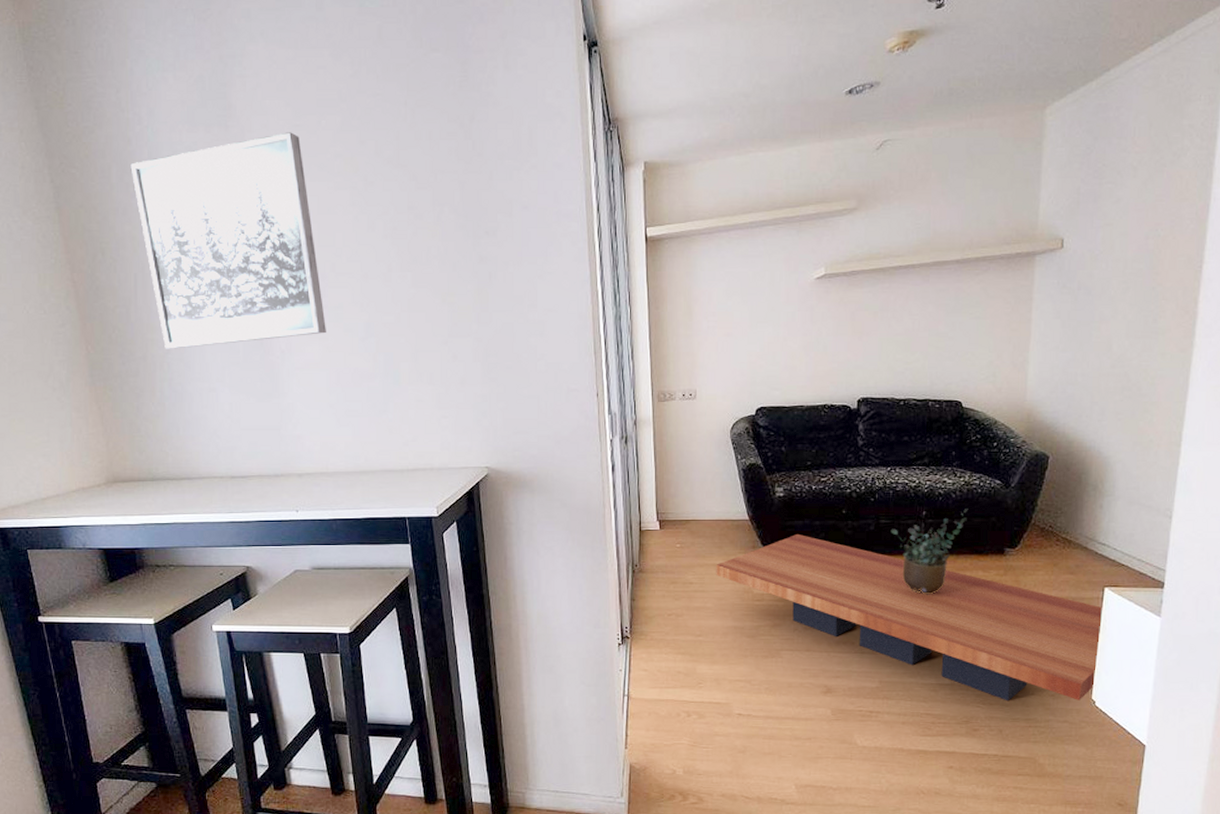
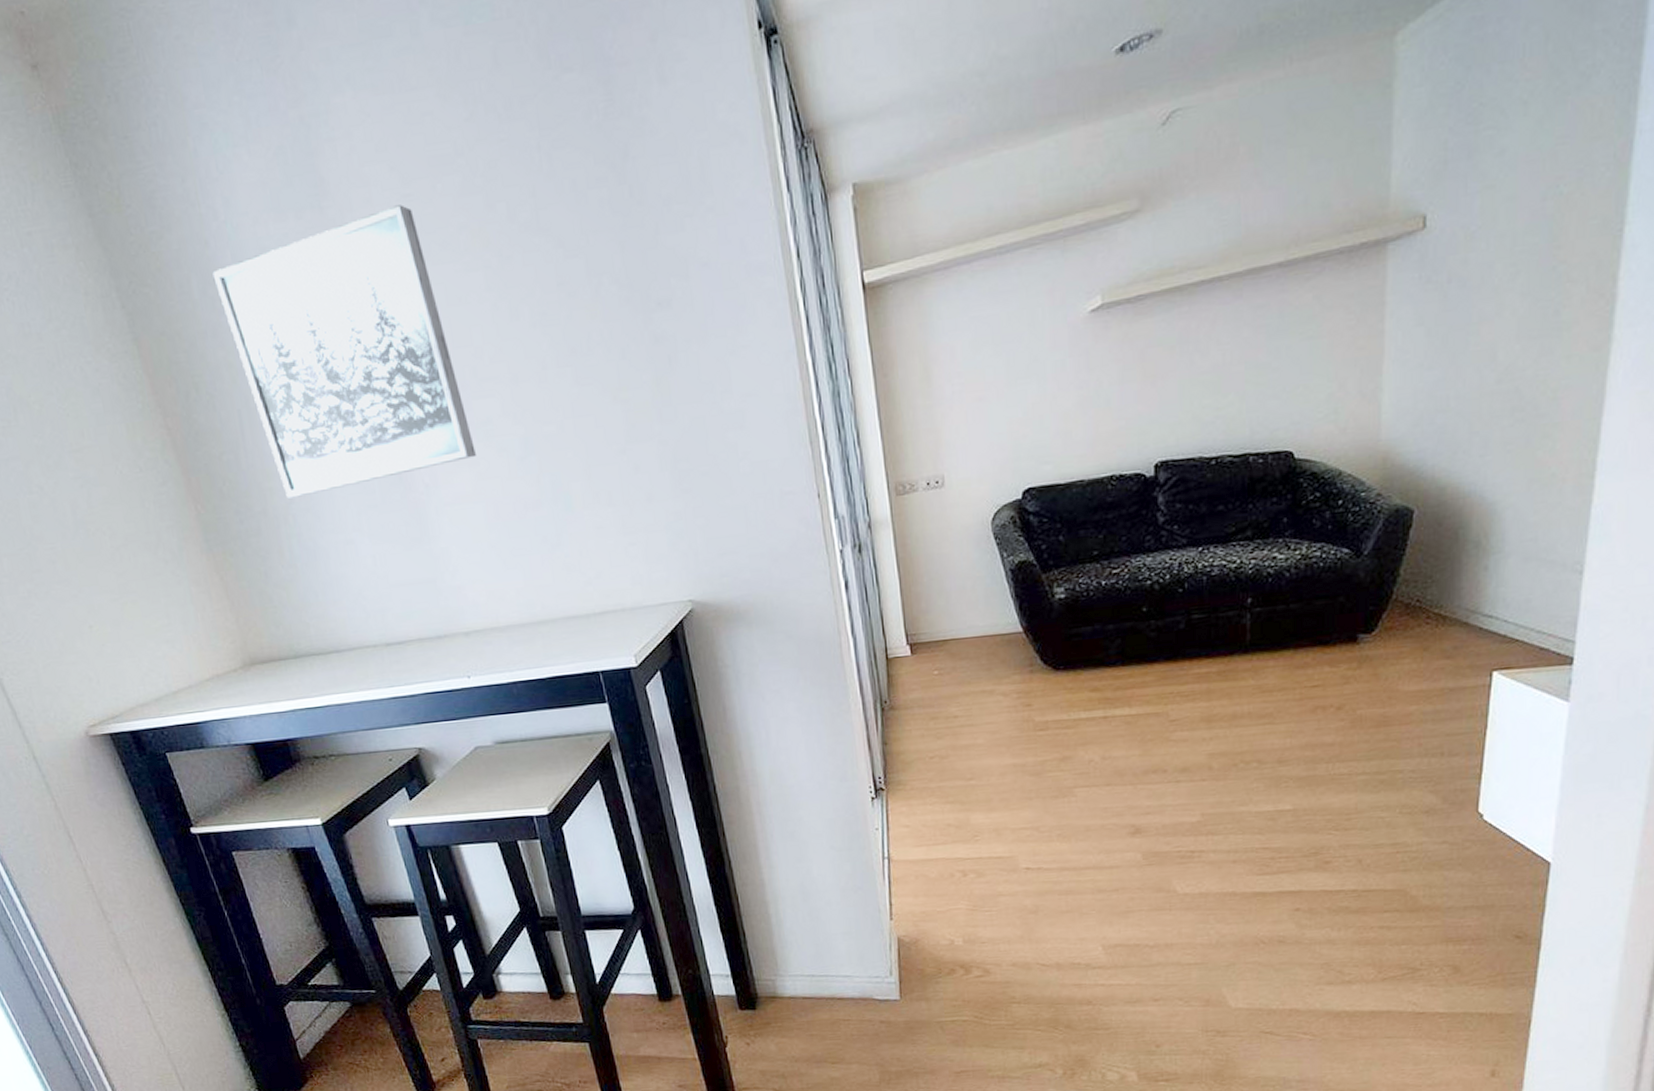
coffee table: present [716,535,1102,701] -> none [985,643,1490,825]
potted plant: present [891,509,968,595] -> none [1206,589,1308,703]

